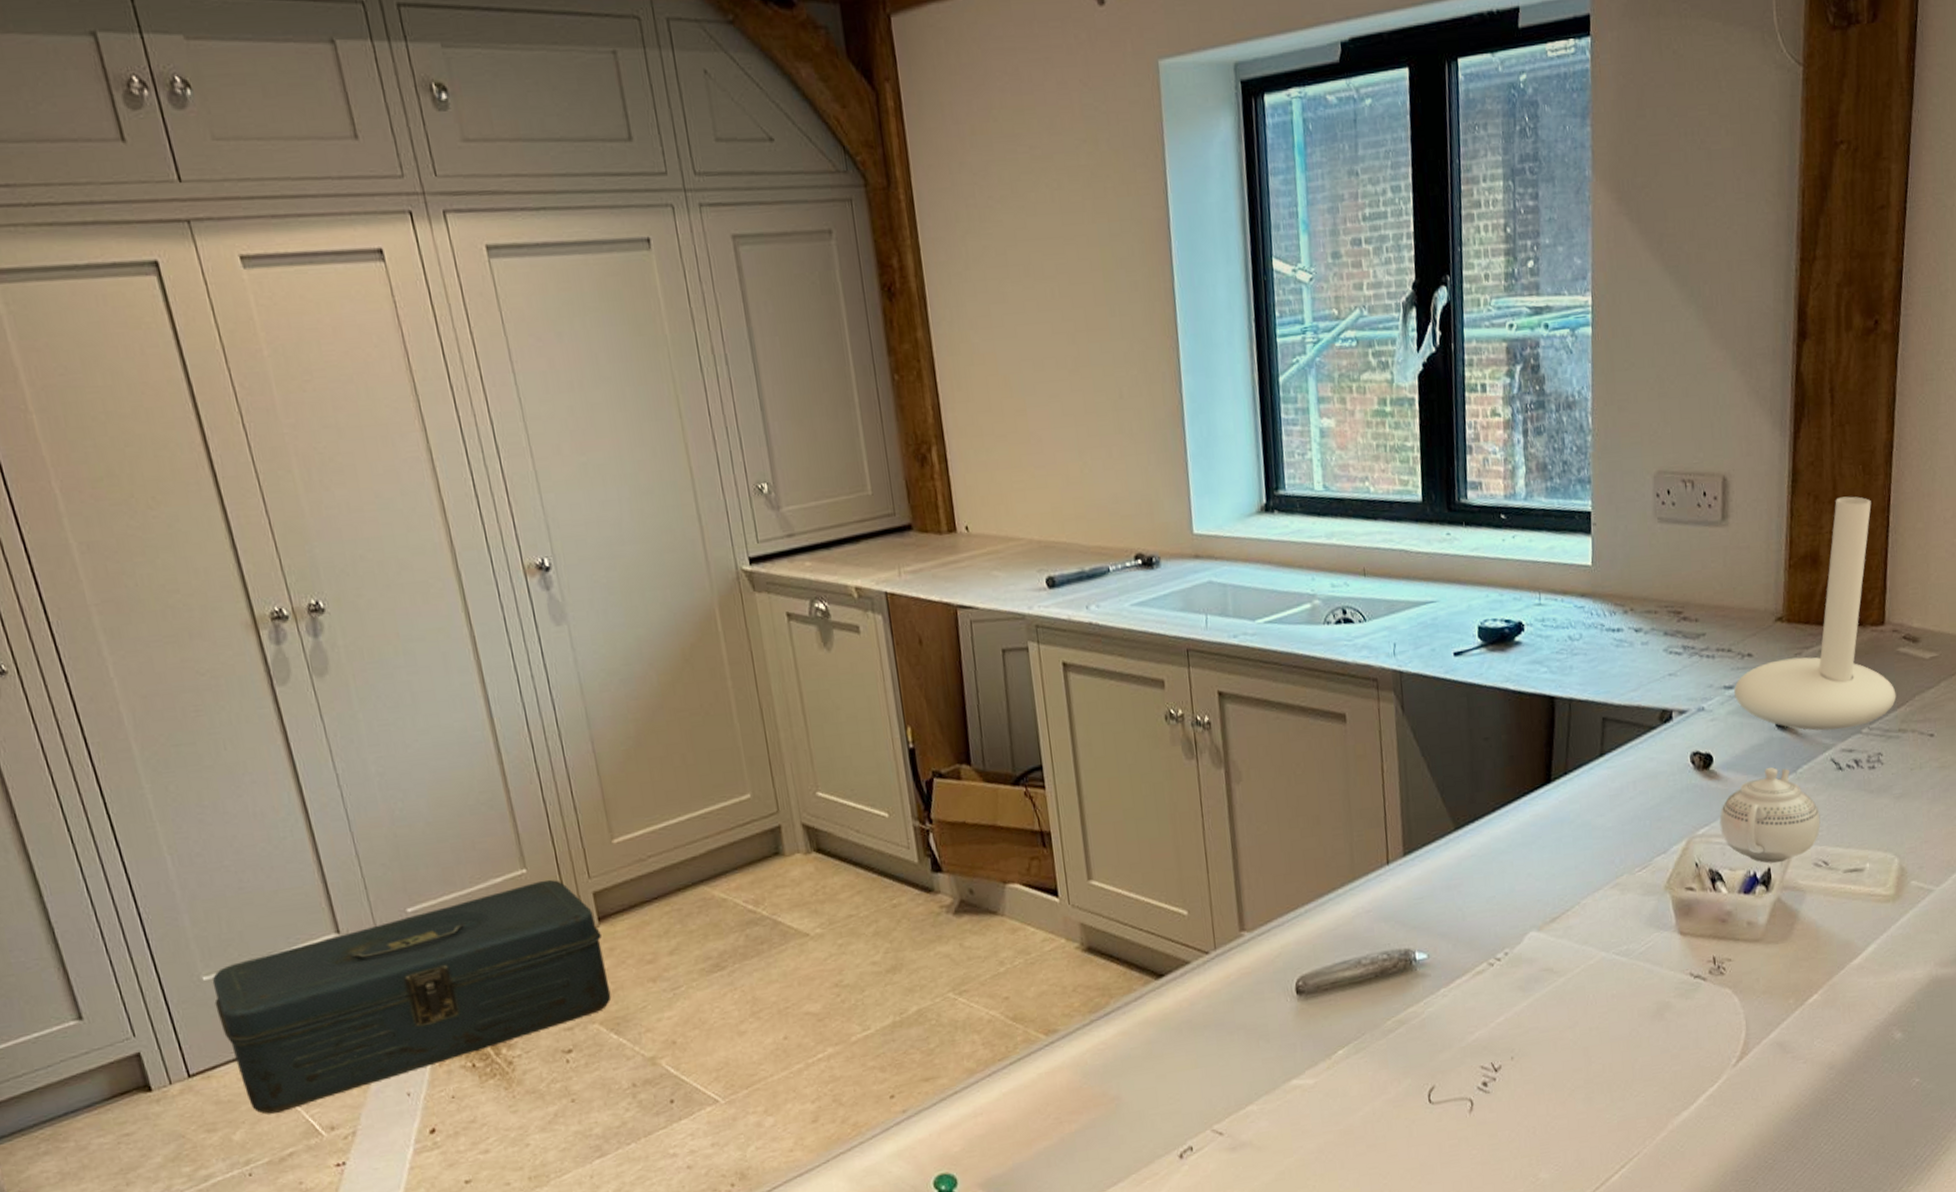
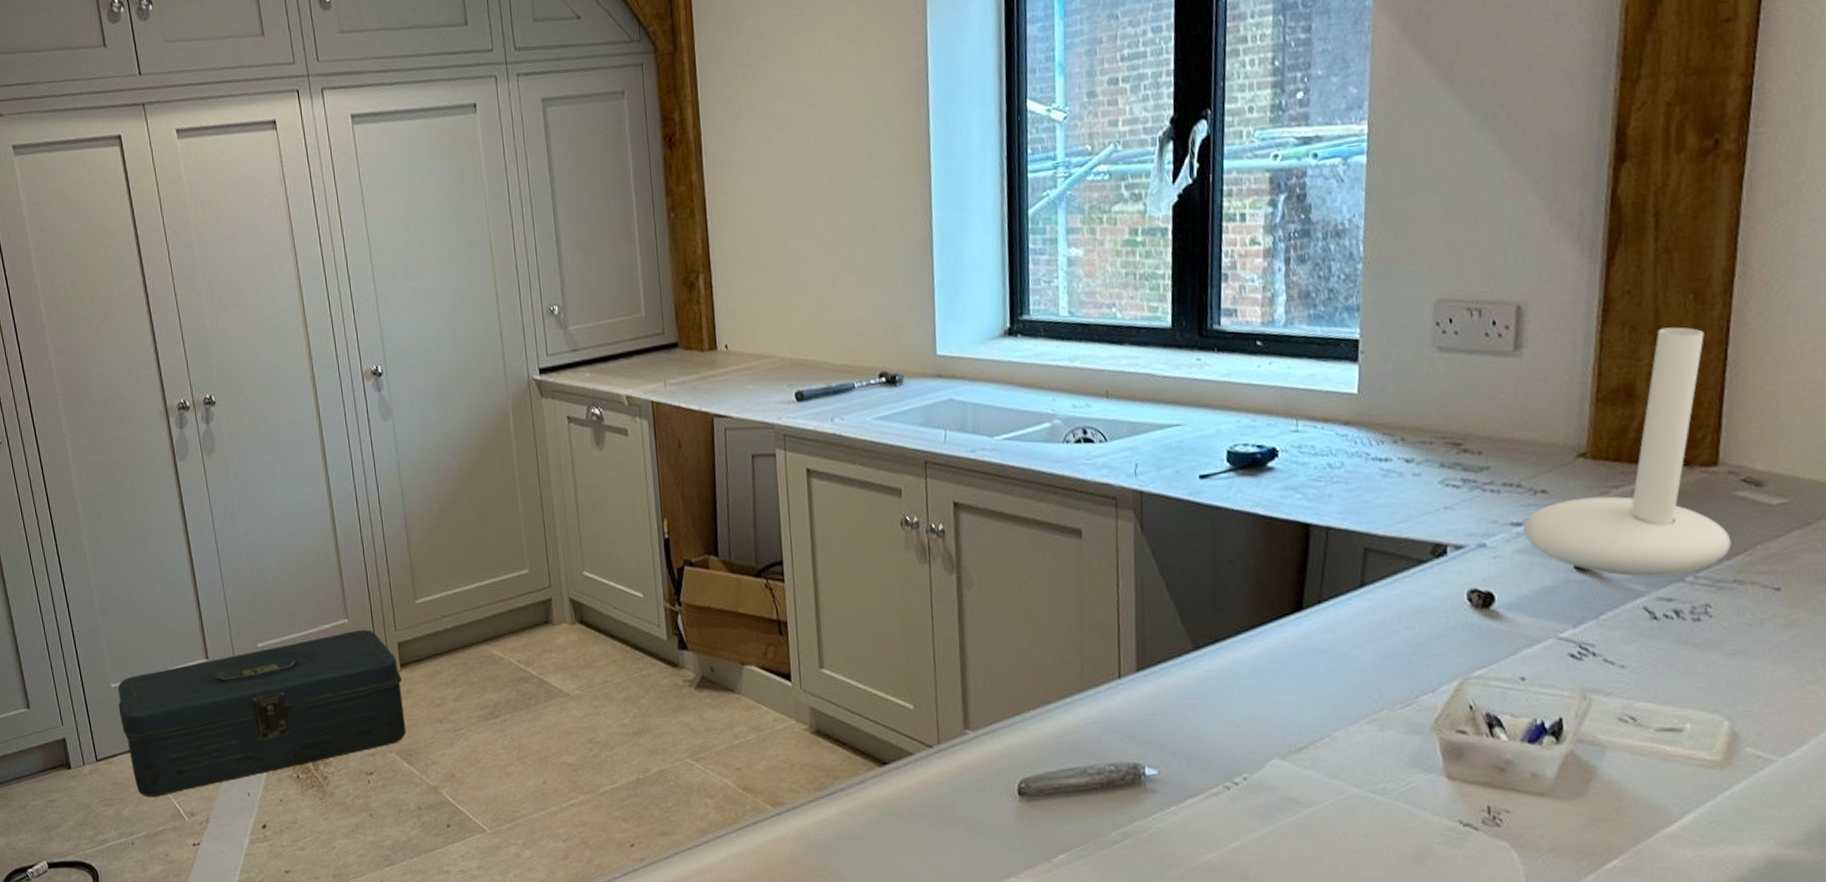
teapot: present [1719,767,1821,863] -> none [1500,610,1628,714]

